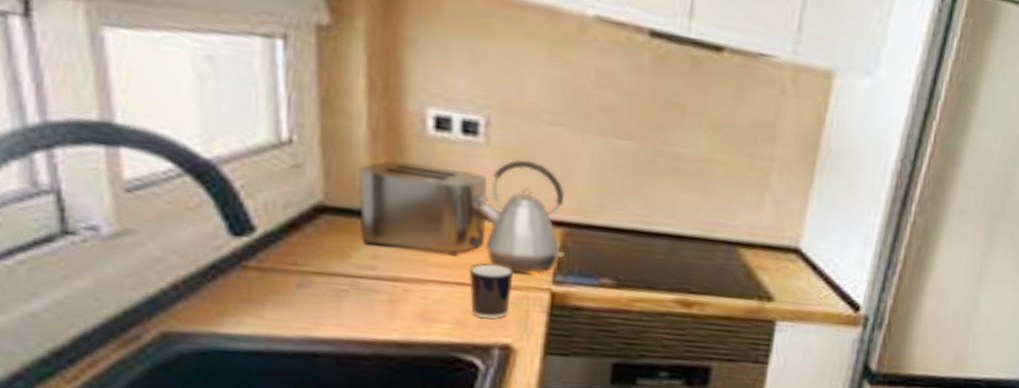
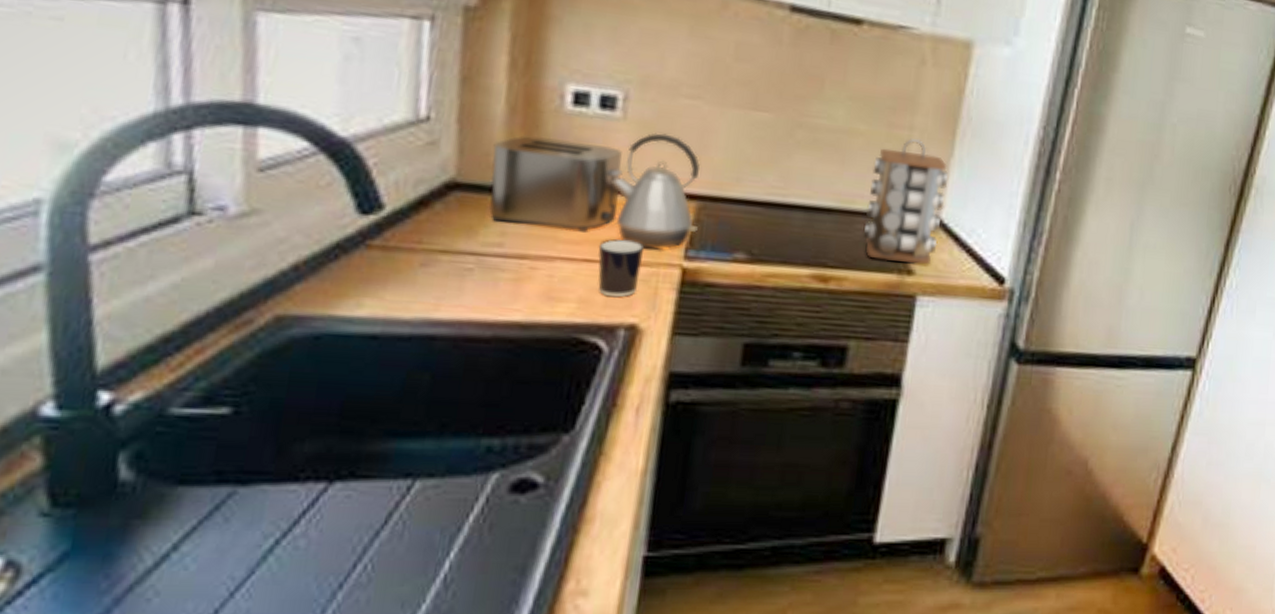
spice rack: none [724,169,807,292] -> present [862,138,948,265]

